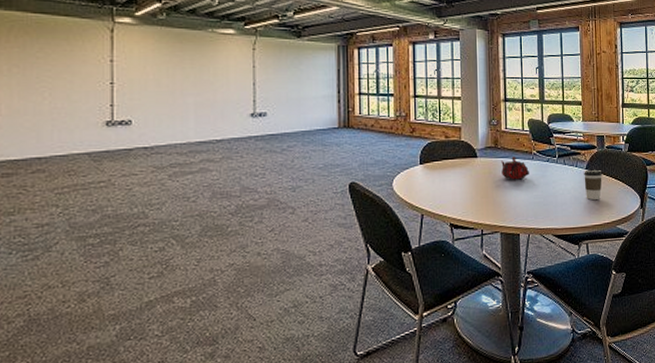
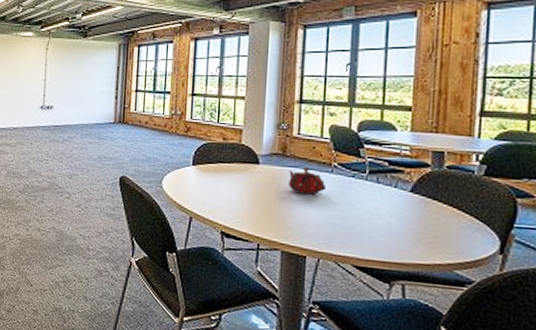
coffee cup: present [584,169,602,200] -> none [406,192,437,232]

